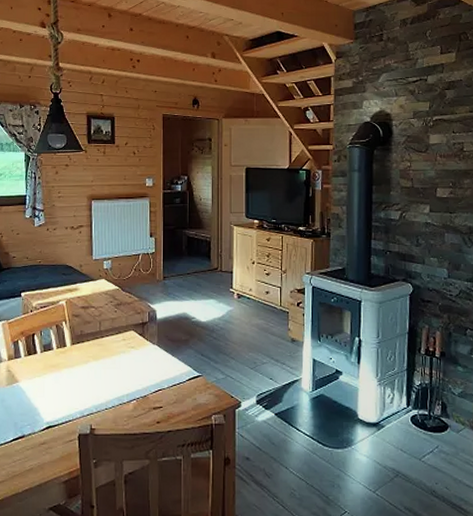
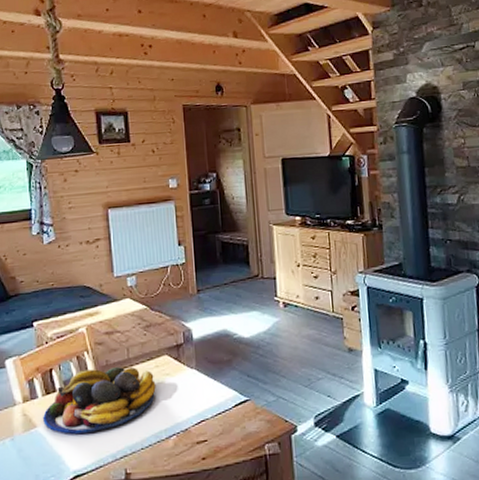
fruit bowl: none [24,337,122,392] -> present [43,367,156,434]

